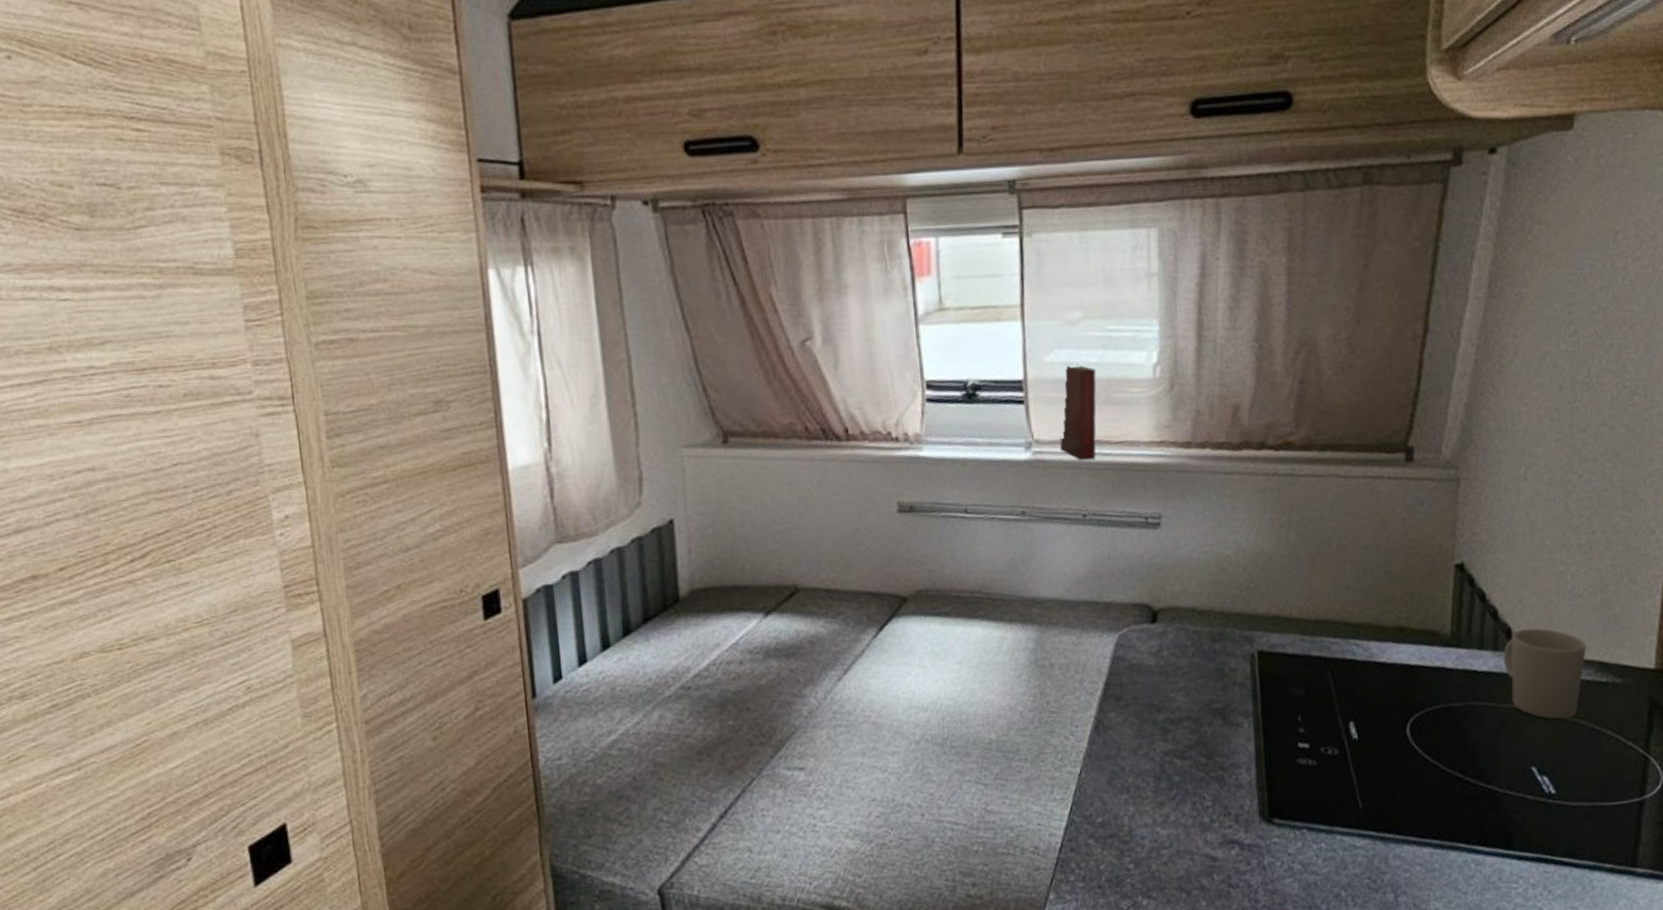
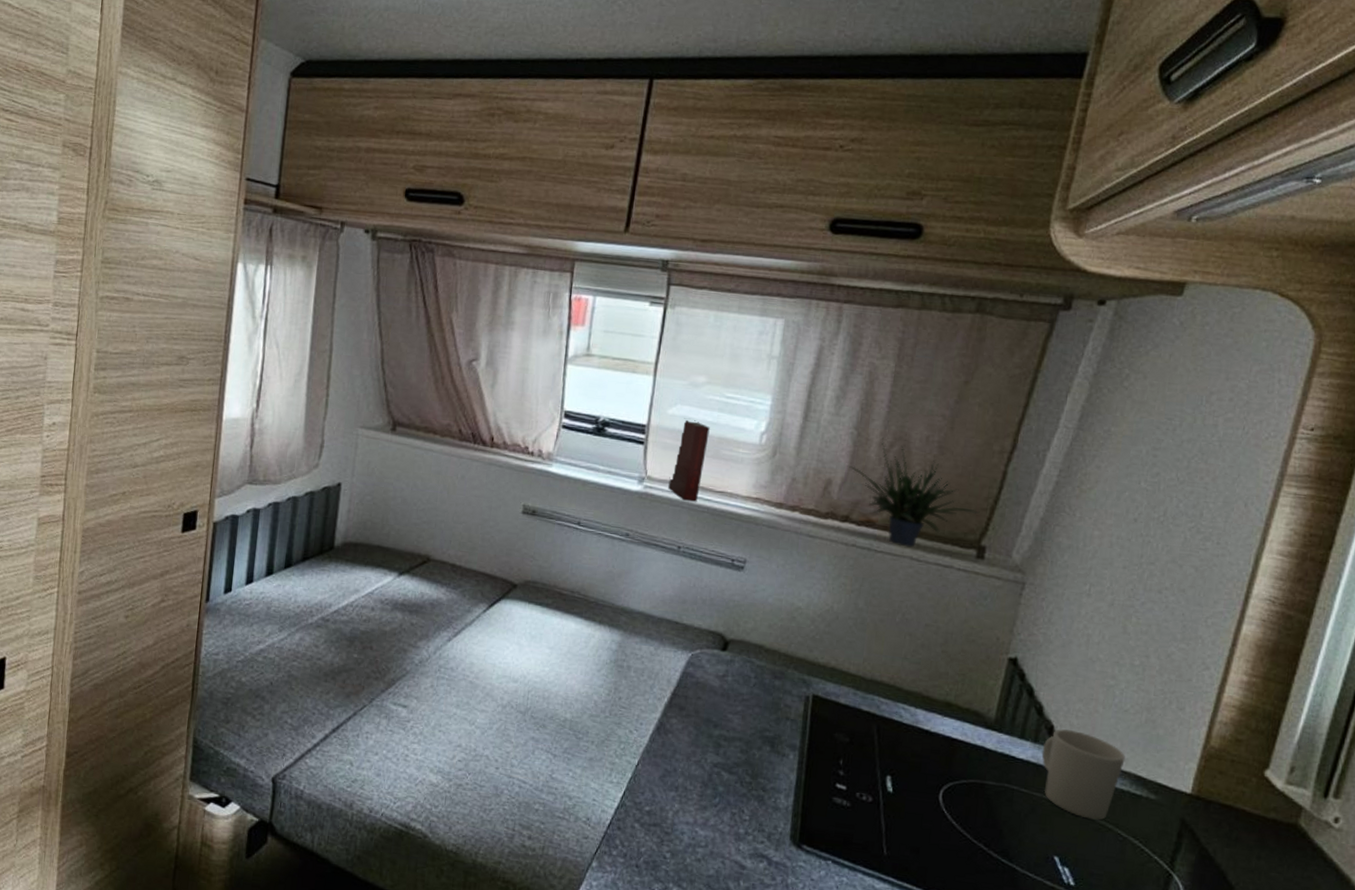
potted plant: none [1253,345,1402,465] -> present [847,437,980,548]

